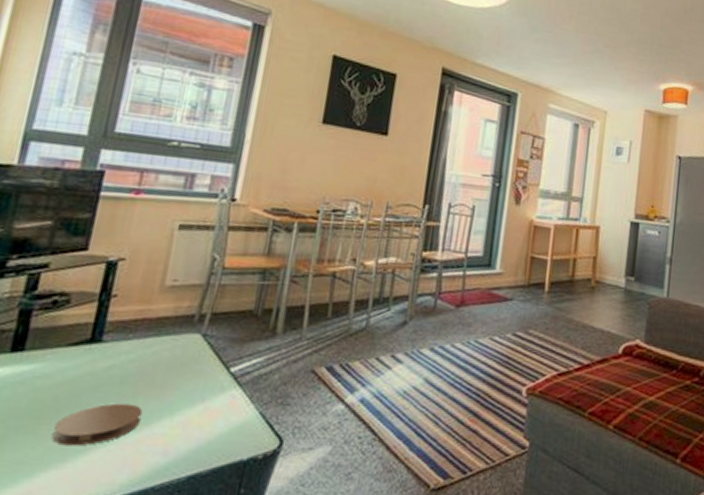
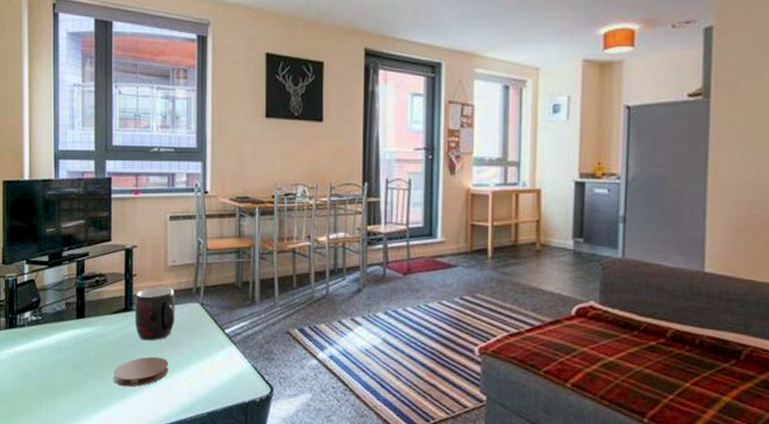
mug: none [101,311,169,383] -> present [134,286,175,341]

